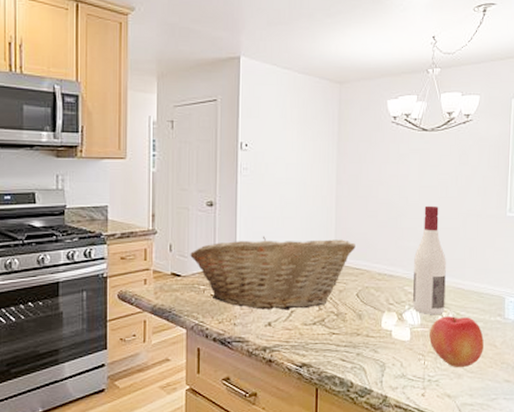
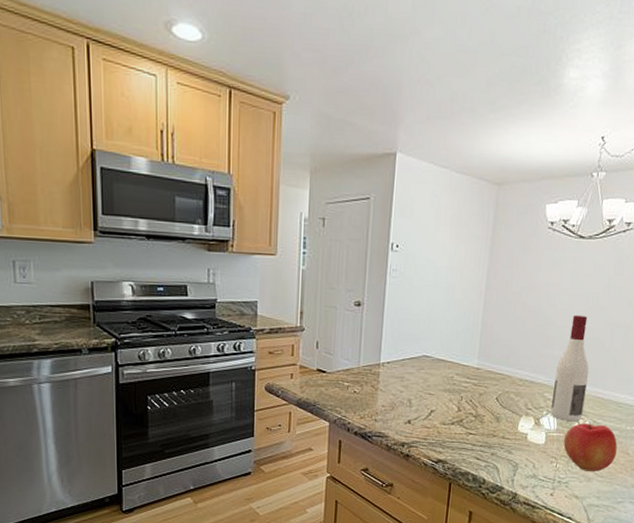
fruit basket: present [190,236,356,311] -> none [336,337,500,410]

